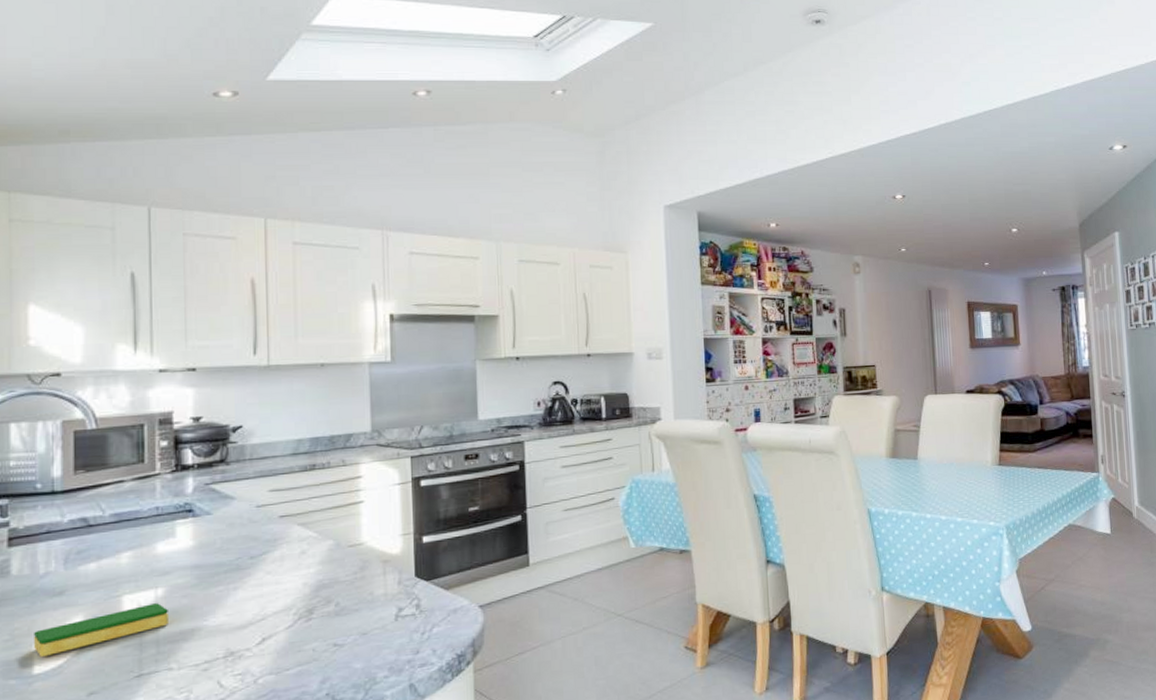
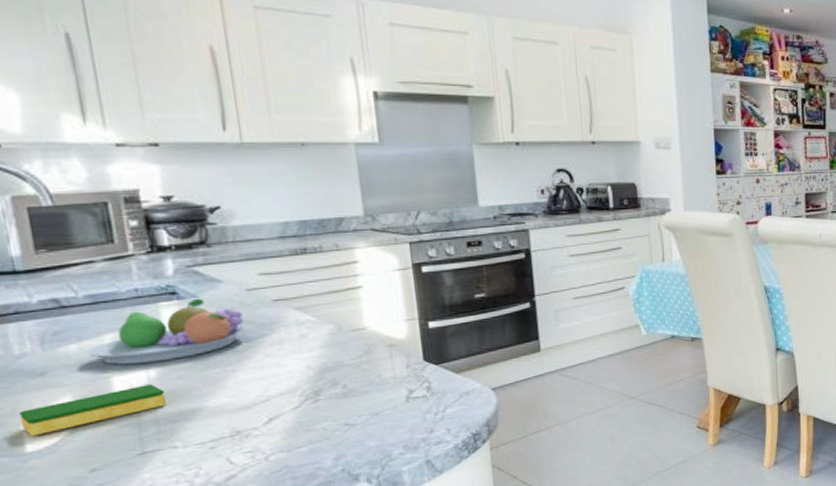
fruit bowl: none [103,515,252,583] -> present [86,298,246,365]

